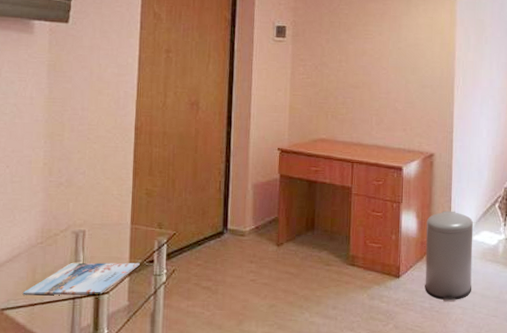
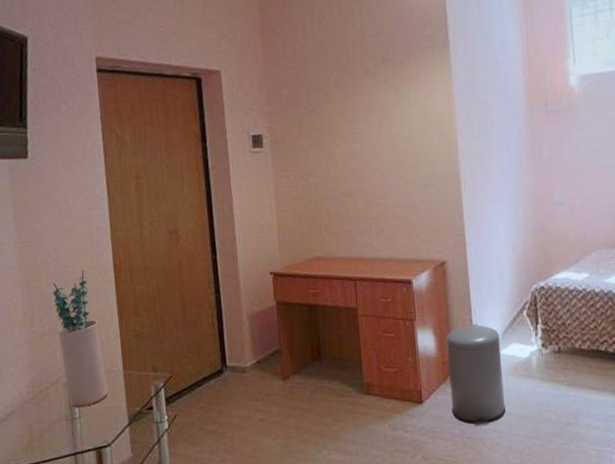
magazine: present [22,262,140,295] -> none [22,410,139,455]
vase: none [73,129,115,256] -> present [53,270,109,408]

